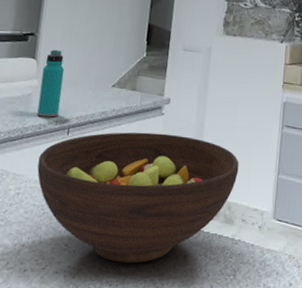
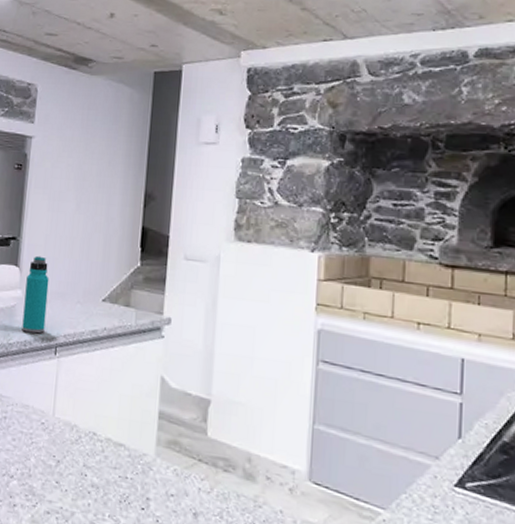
fruit bowl: present [37,132,239,264] -> none [24,355,261,515]

